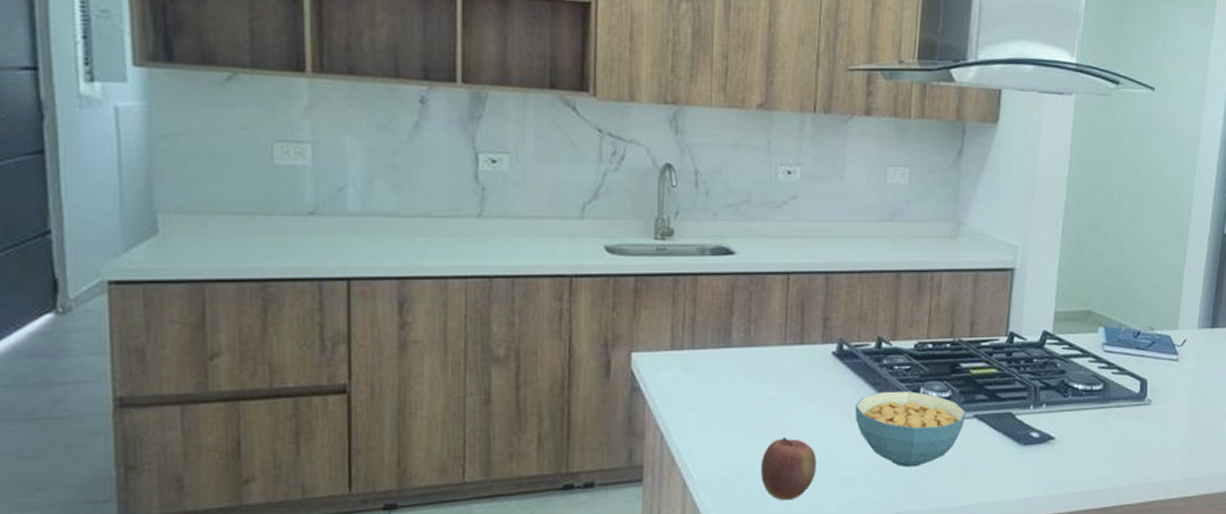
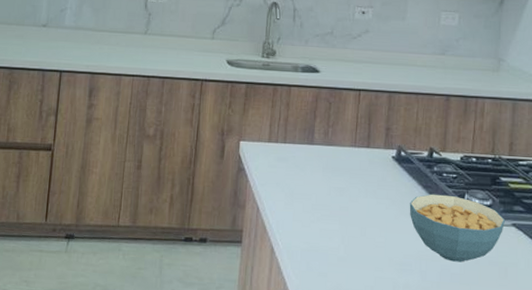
apple: present [761,436,816,501] -> none [332,221,377,276]

